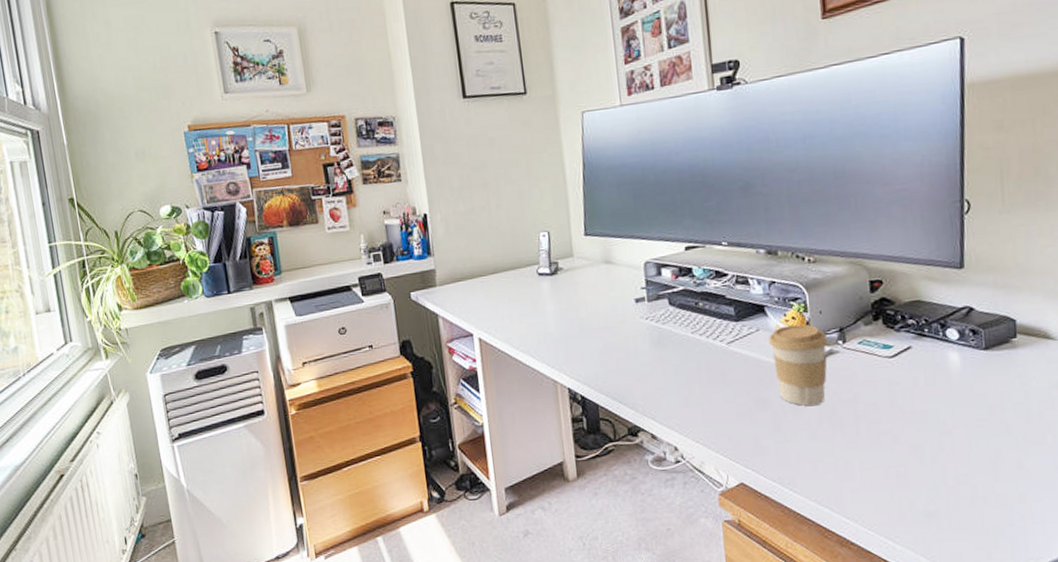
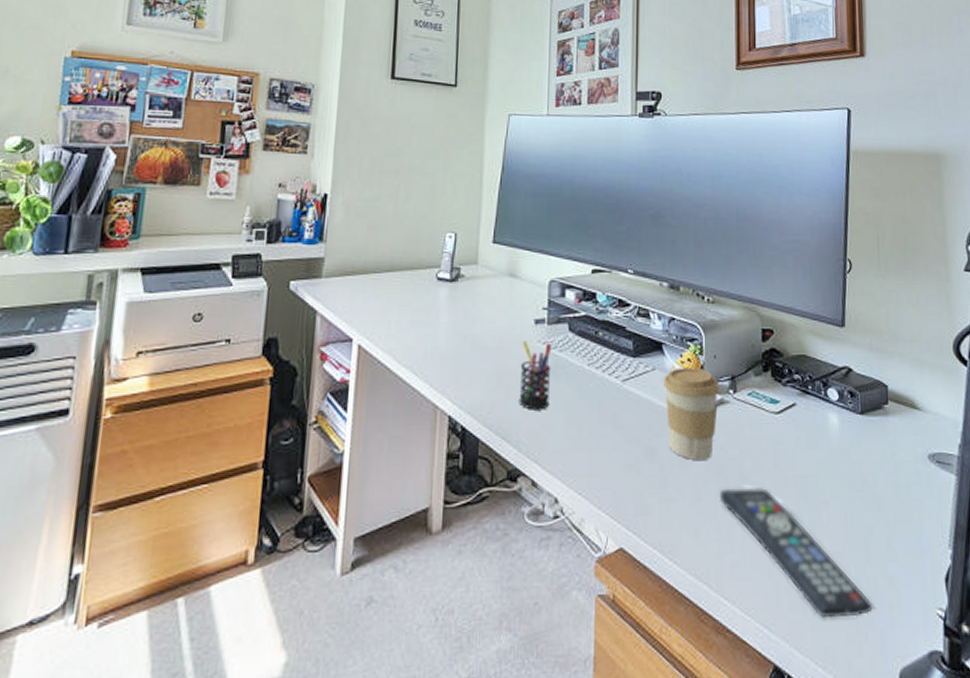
pen holder: none [626,318,659,377] -> present [519,341,552,410]
remote control: none [834,424,1004,530] -> present [719,488,874,618]

